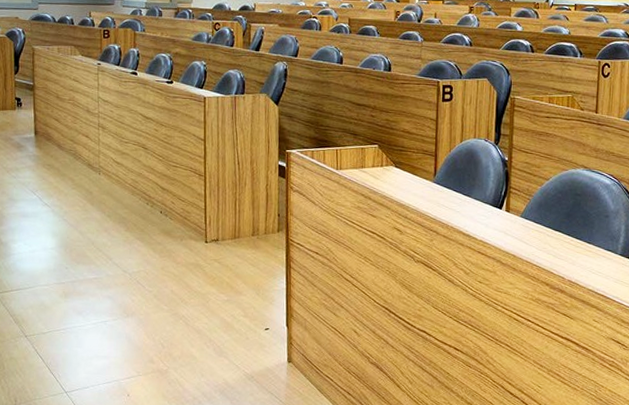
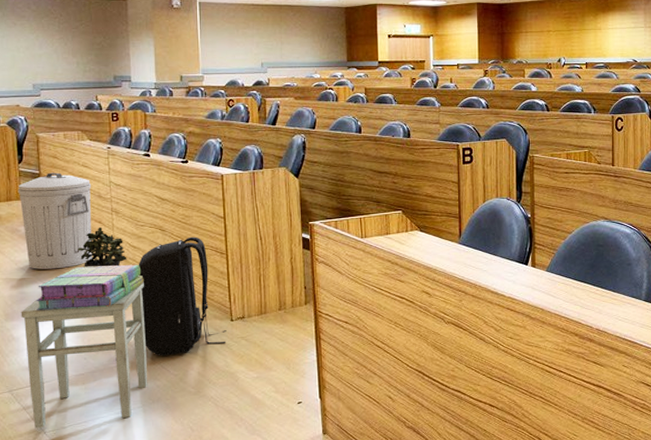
stool: none [9,198,125,332] -> present [21,282,148,429]
trash can: none [12,85,81,179] -> present [18,172,92,269]
stack of books: none [23,178,125,220] -> present [35,264,144,310]
potted plant: none [65,141,111,181] -> present [78,227,127,267]
backpack: none [120,156,201,272] -> present [138,236,227,356]

